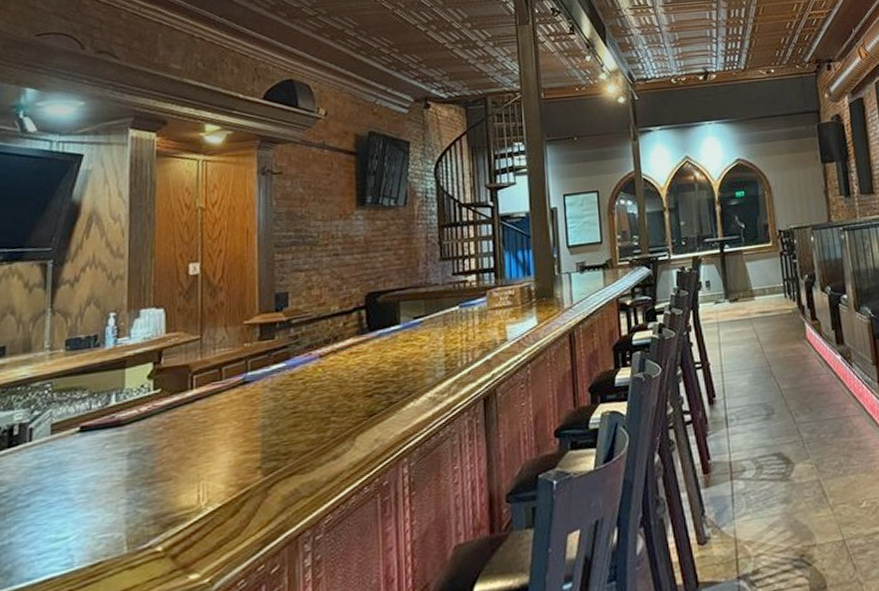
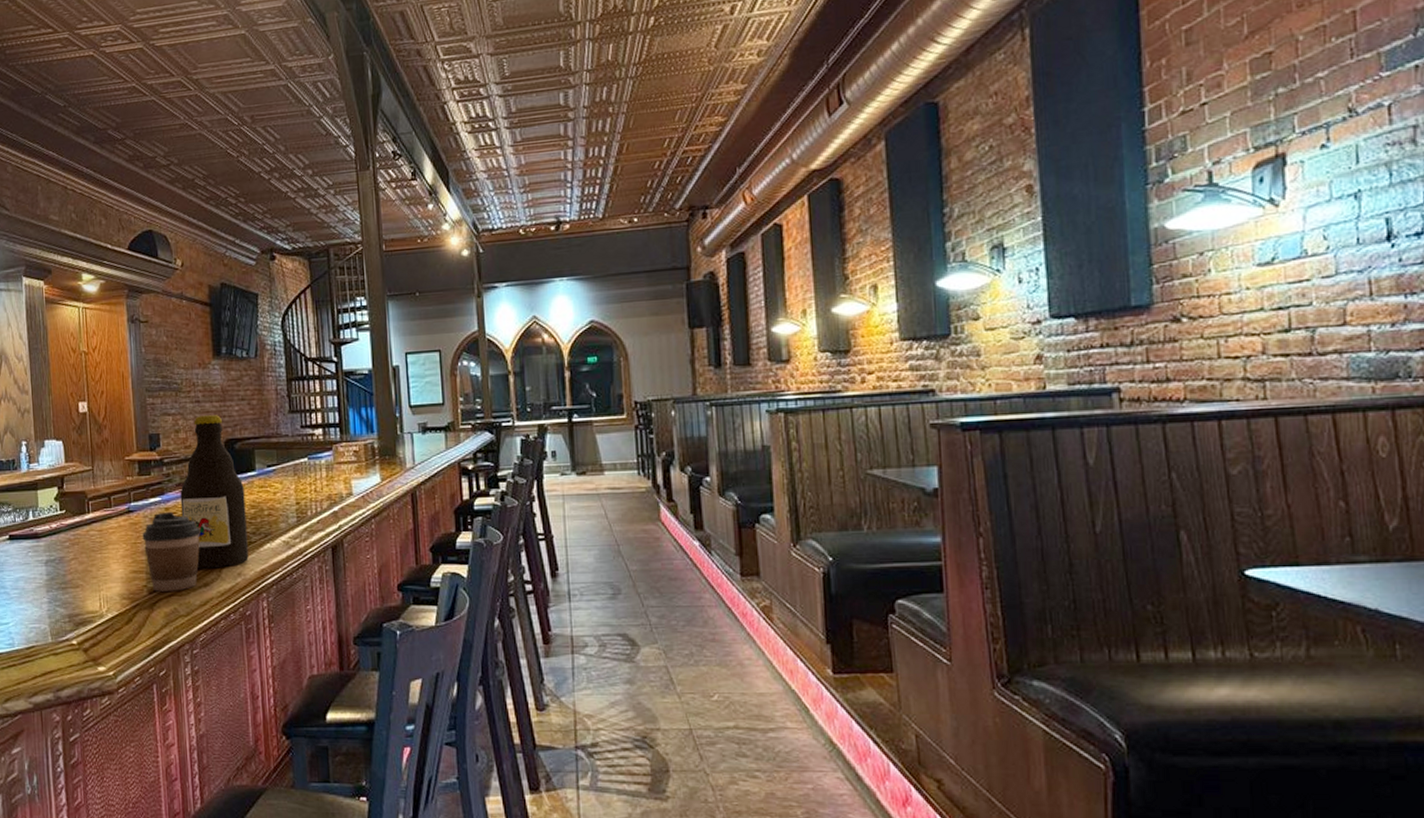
coffee cup: none [259,377,332,473] -> present [142,511,200,592]
cider: none [309,267,388,440] -> present [180,415,249,569]

